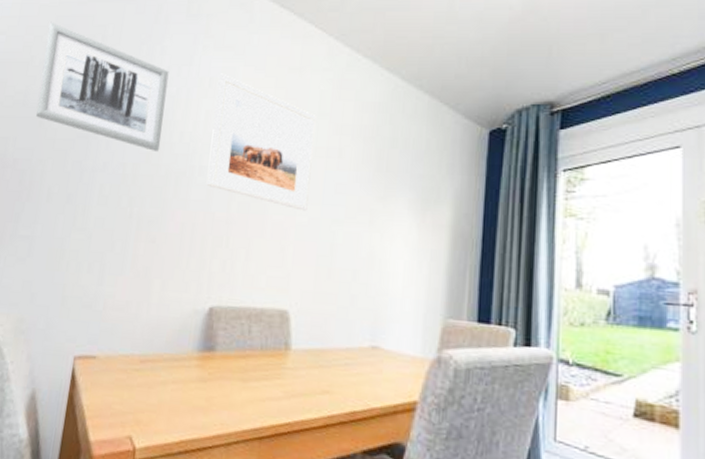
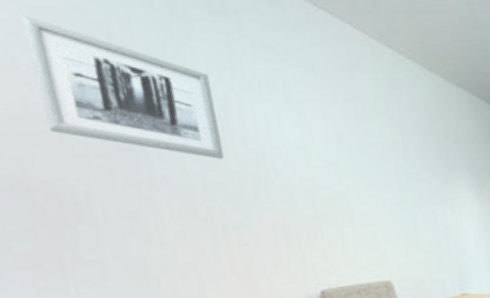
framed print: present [206,73,316,211] -> none [267,76,387,199]

